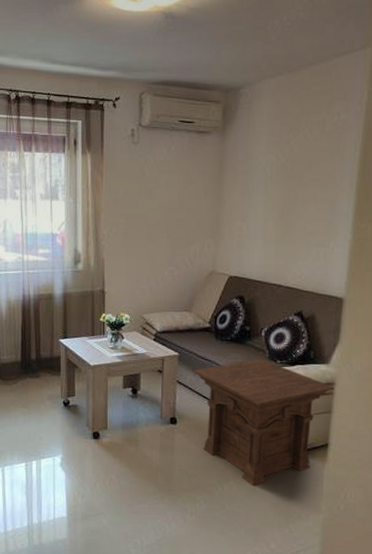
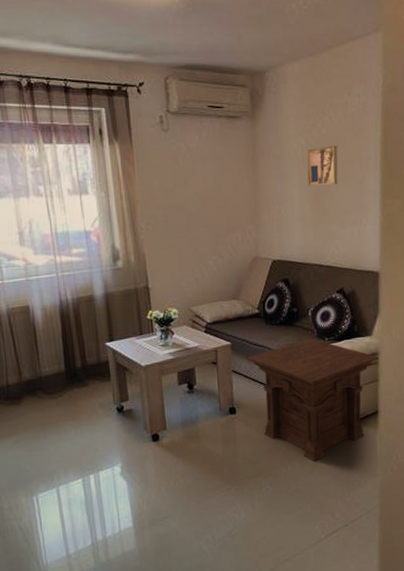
wall art: none [273,164,310,205] -> present [306,145,338,186]

